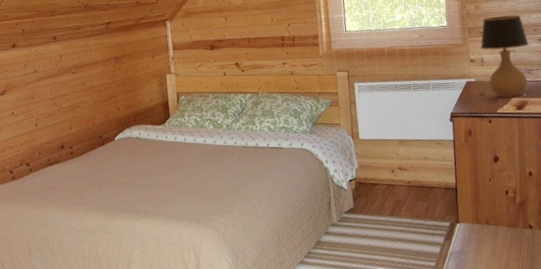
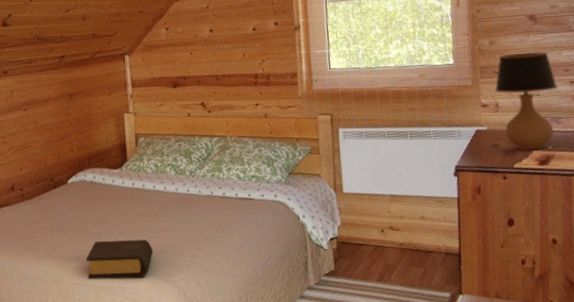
book: none [133,189,195,229] -> present [86,239,154,280]

